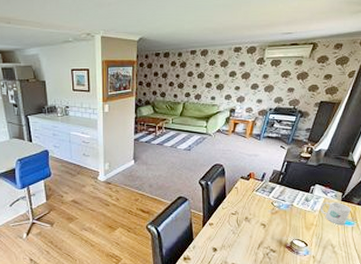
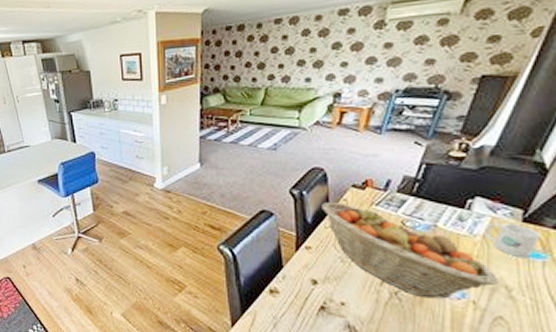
fruit basket: none [221,189,328,256] -> present [322,201,499,299]

